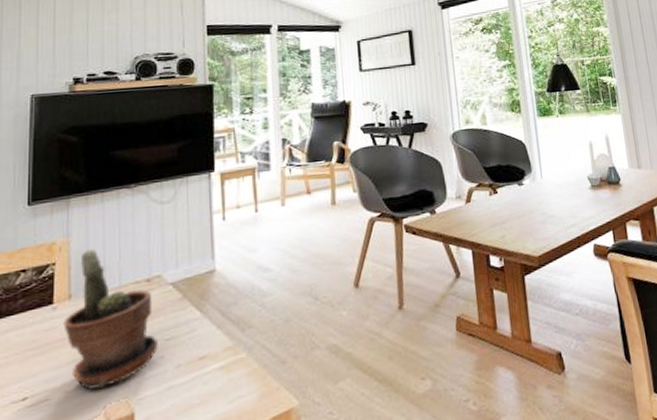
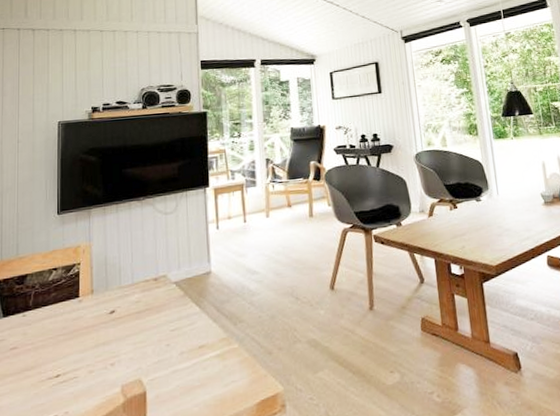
potted plant: present [63,249,158,390] -> none [87,252,165,371]

